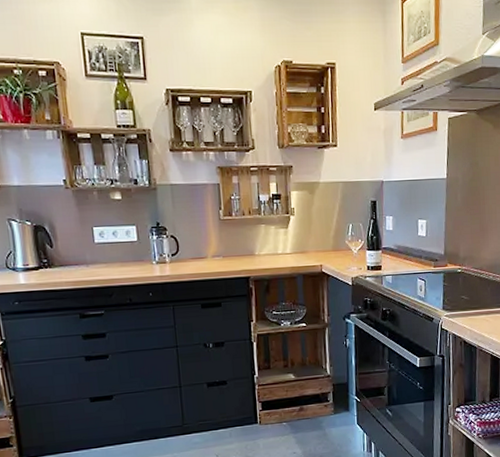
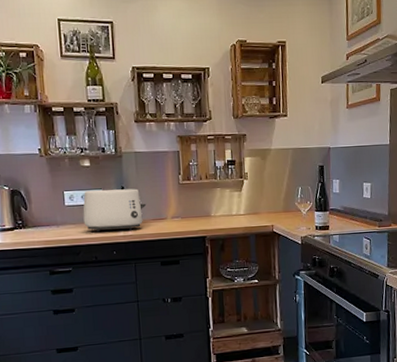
toaster: none [114,224,185,272] -> present [83,188,147,232]

